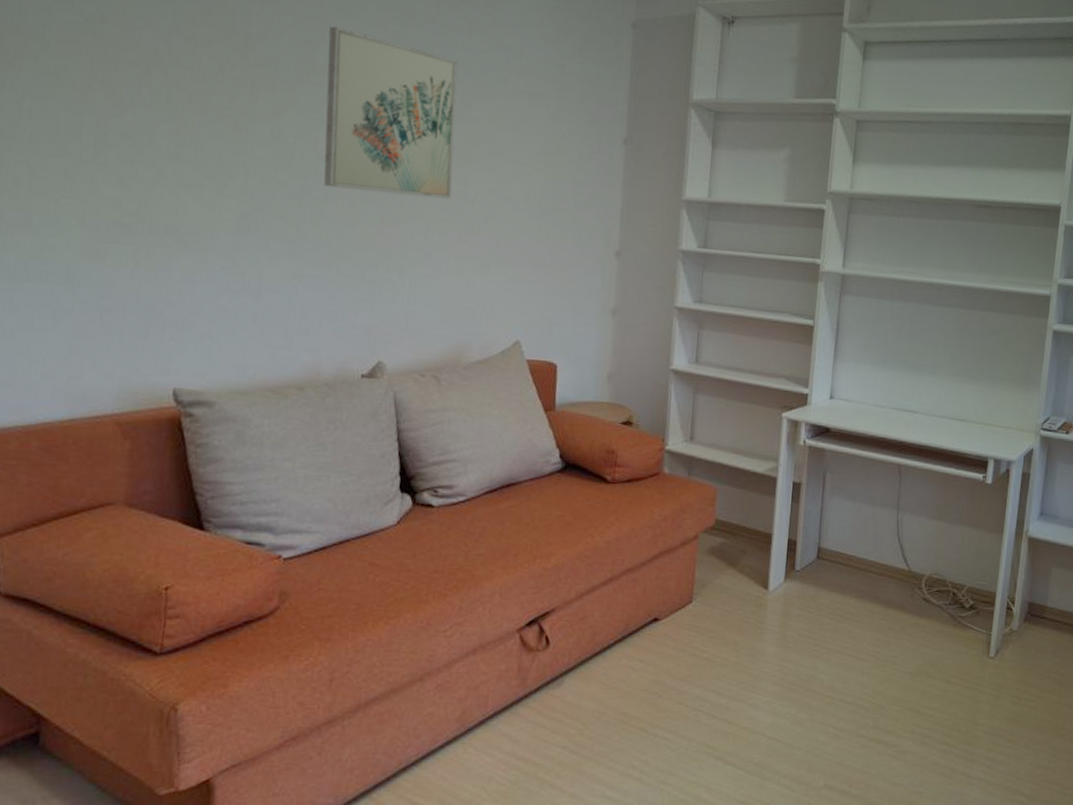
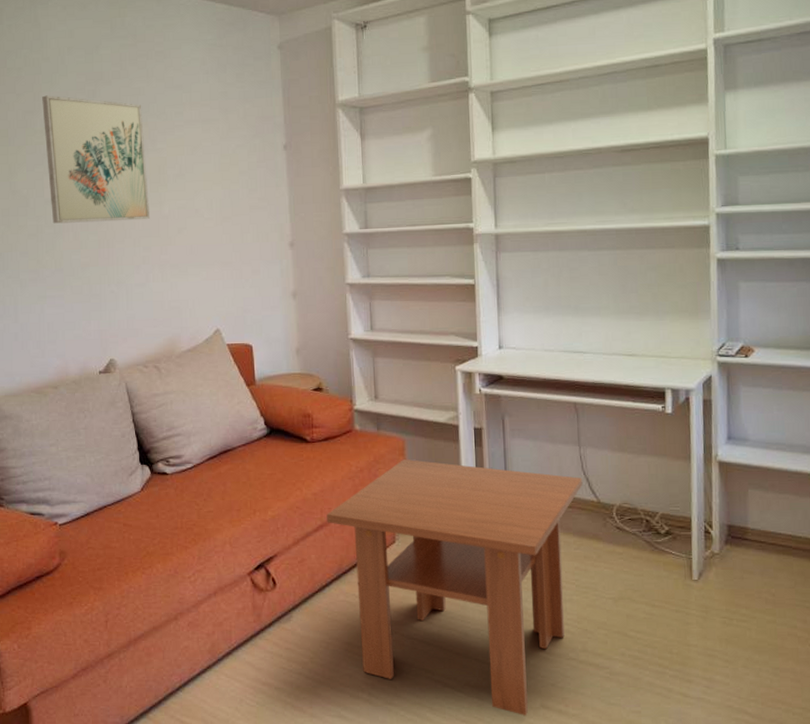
coffee table: none [618,511,896,796] -> present [326,459,583,716]

